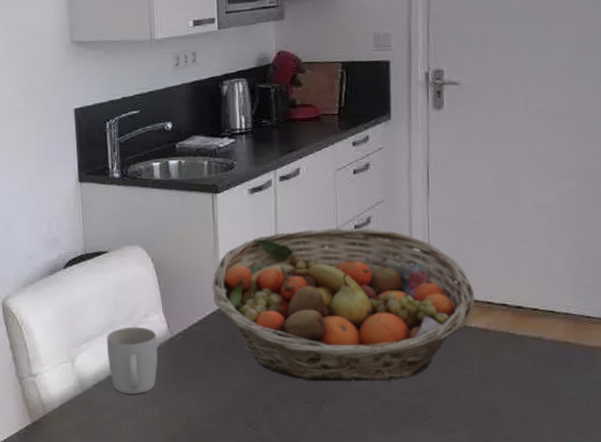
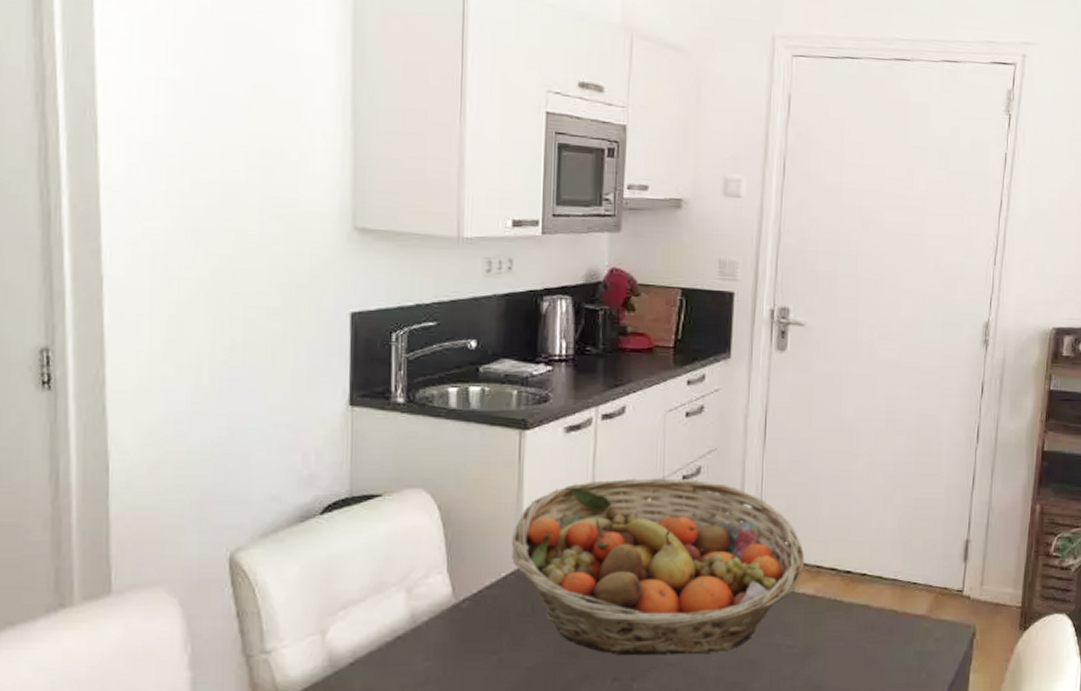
mug: present [106,326,158,394] -> none [370,590,438,675]

